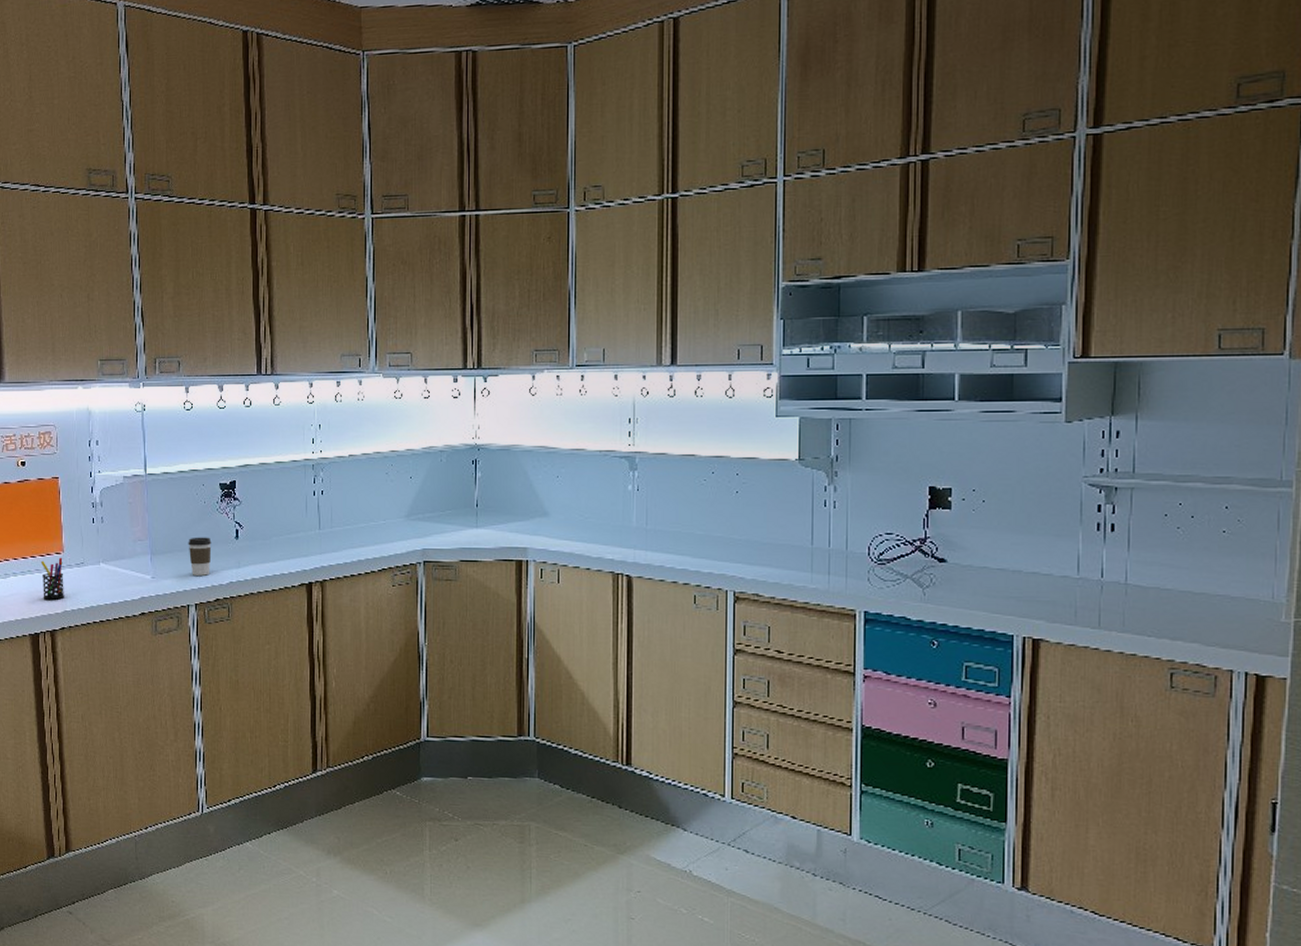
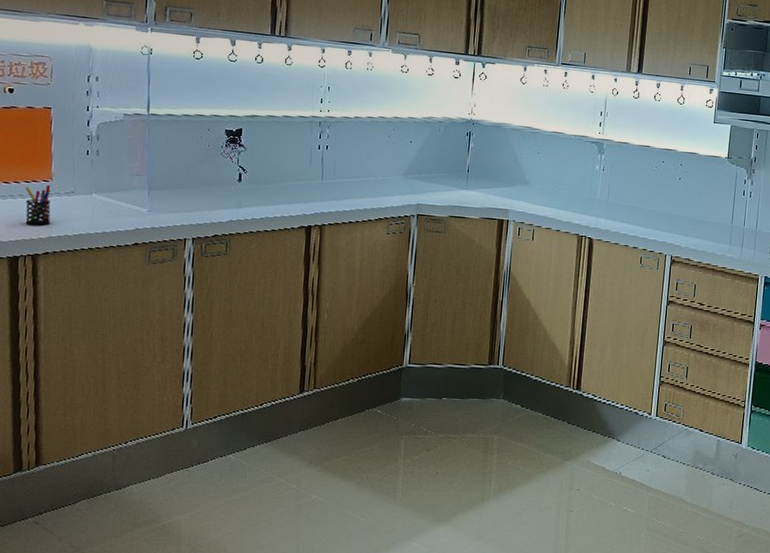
coffee cup: present [188,537,212,576] -> none [189,176,214,213]

